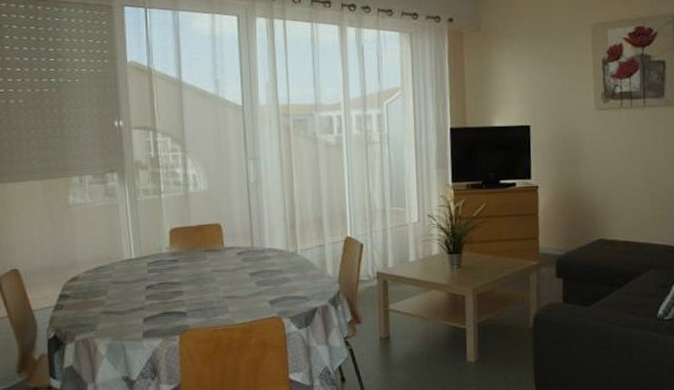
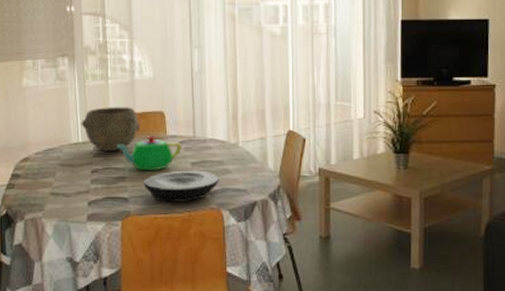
bowl: none [133,220,197,266] -> present [81,107,141,151]
teapot: none [172,248,240,284] -> present [116,136,182,171]
plate: none [201,280,279,315] -> present [143,170,219,203]

